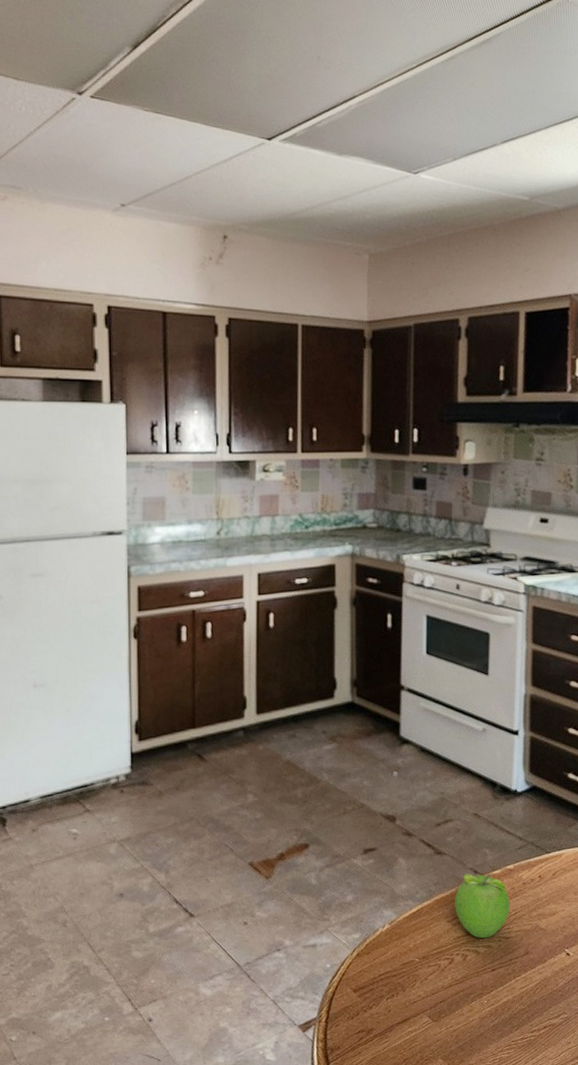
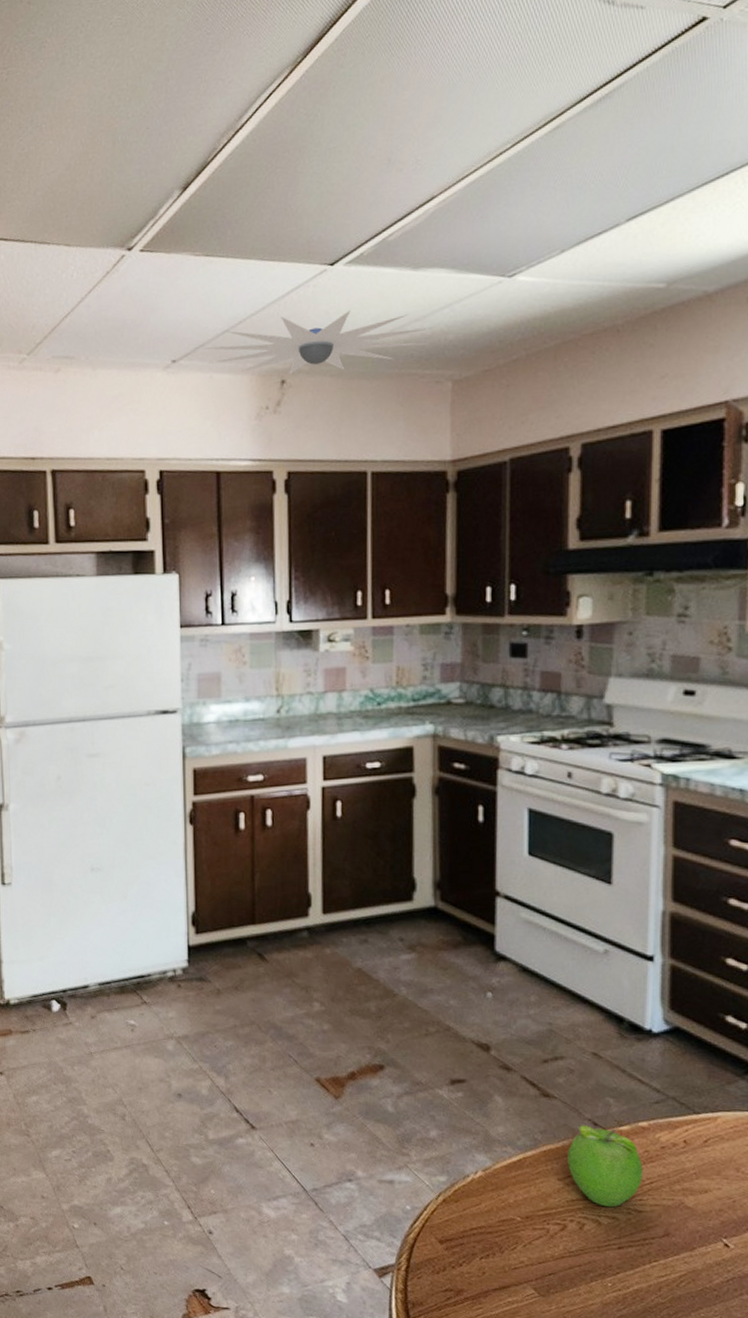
ceiling light: none [151,178,356,233] -> present [203,310,436,375]

